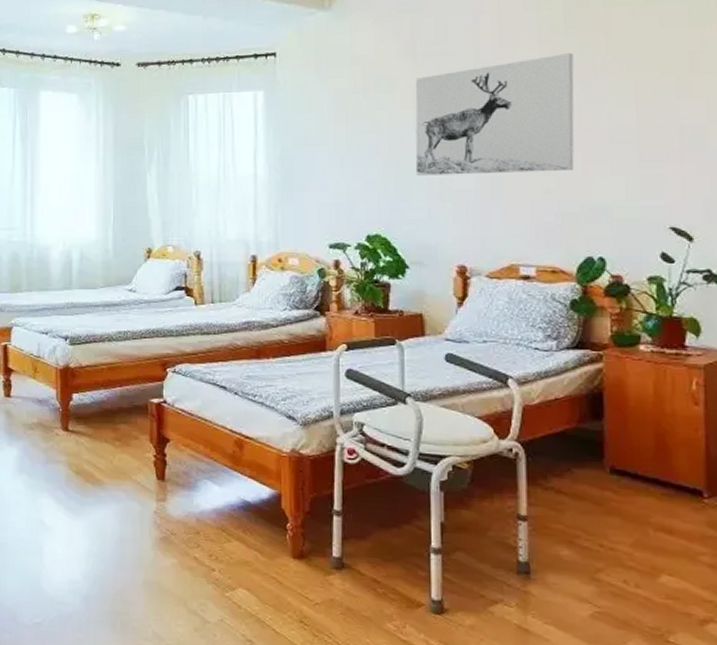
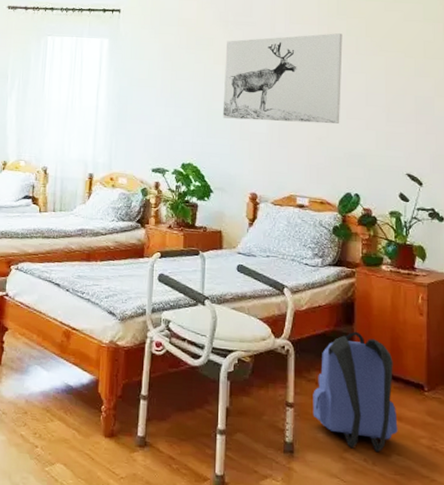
backpack: none [552,427,668,573] -> present [312,331,398,453]

